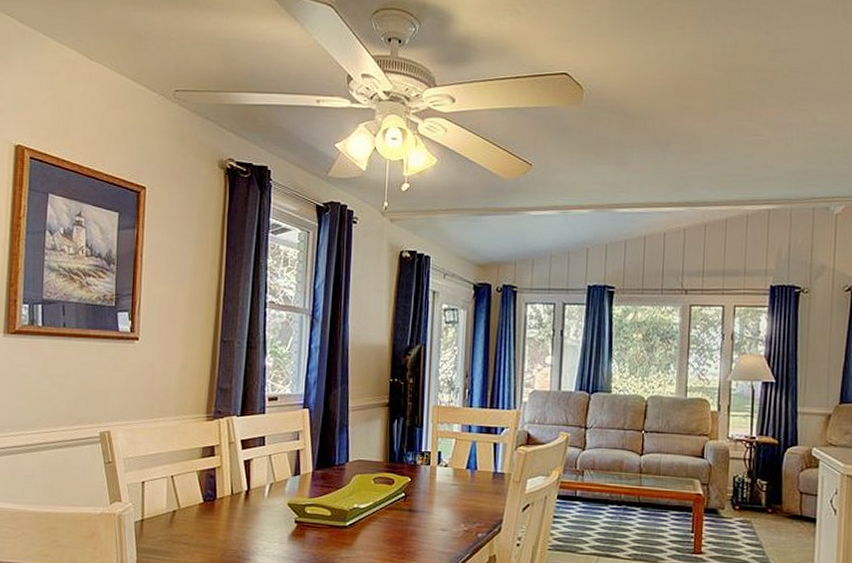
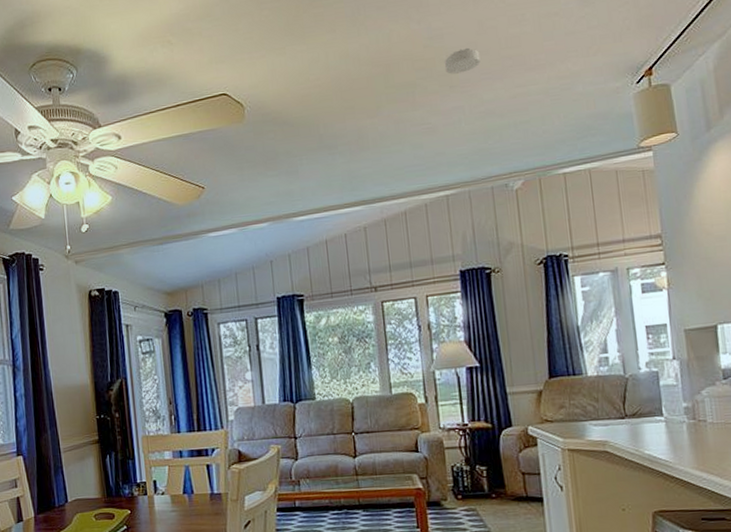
smoke detector: none [785,66,822,91] -> present [444,47,481,74]

